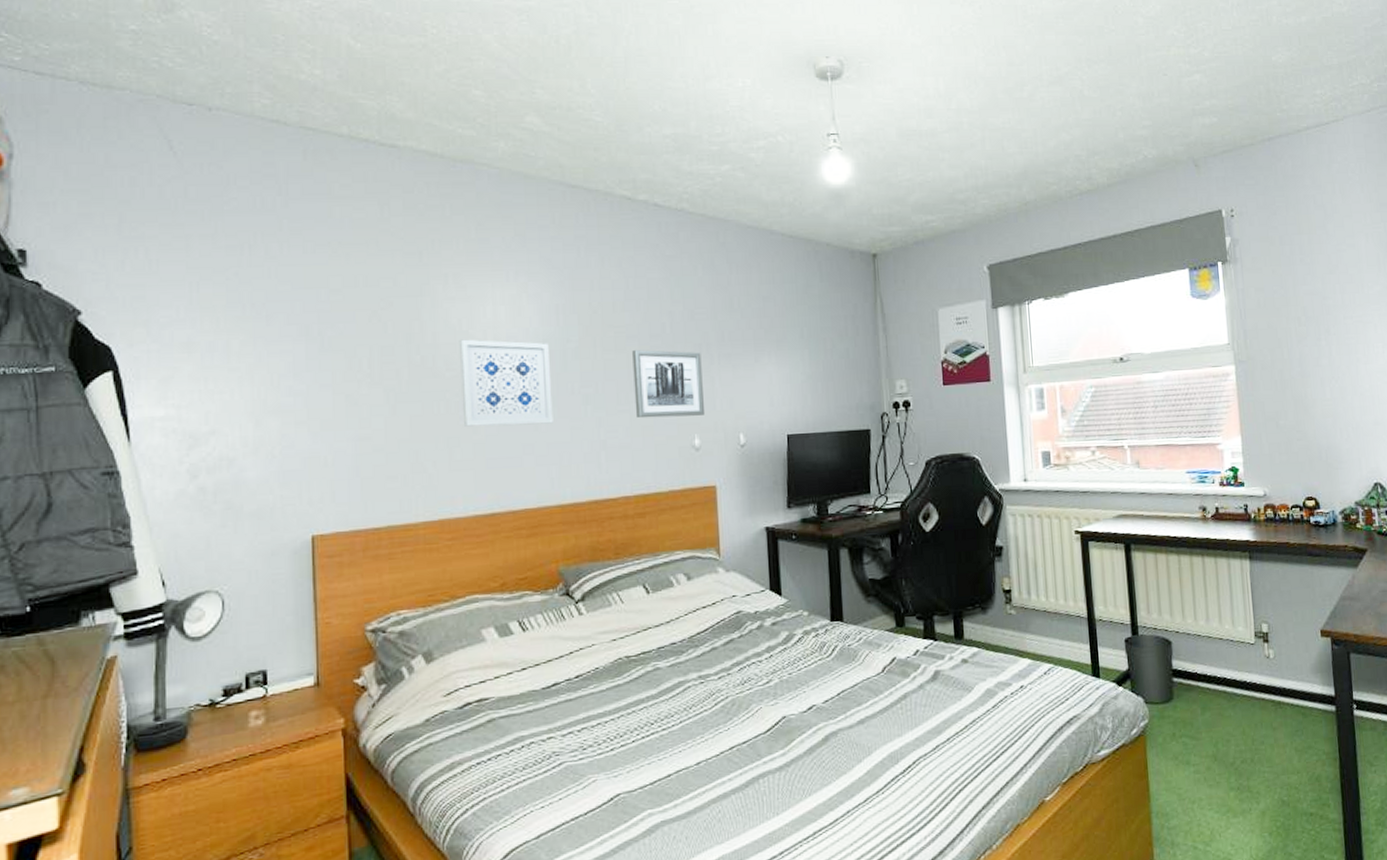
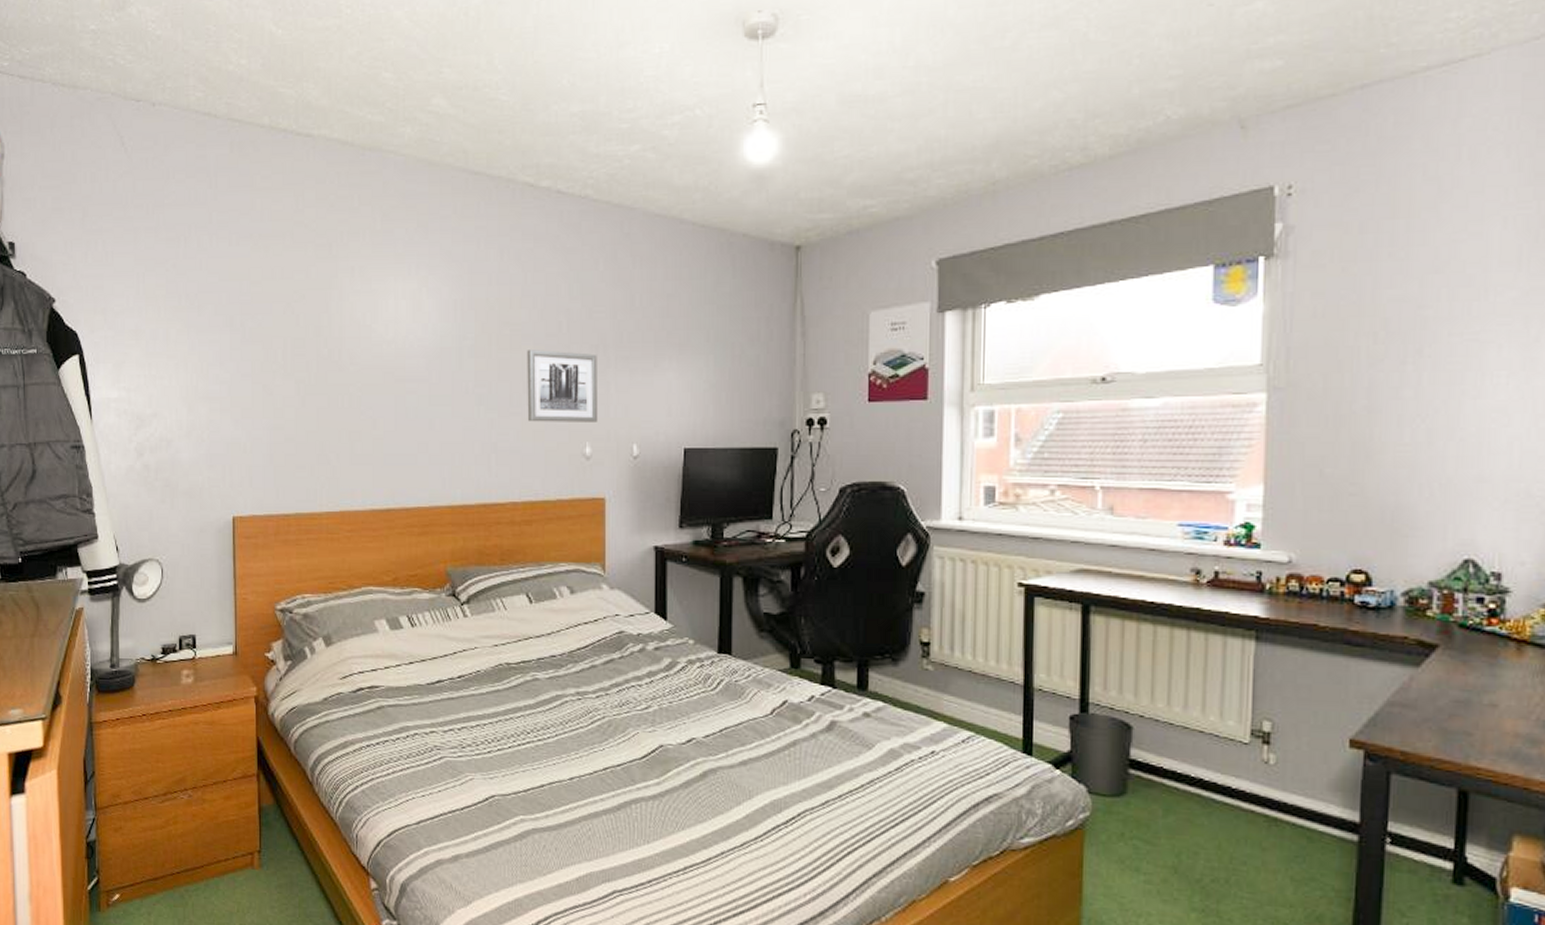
wall art: present [458,339,553,427] -> none [362,333,447,423]

